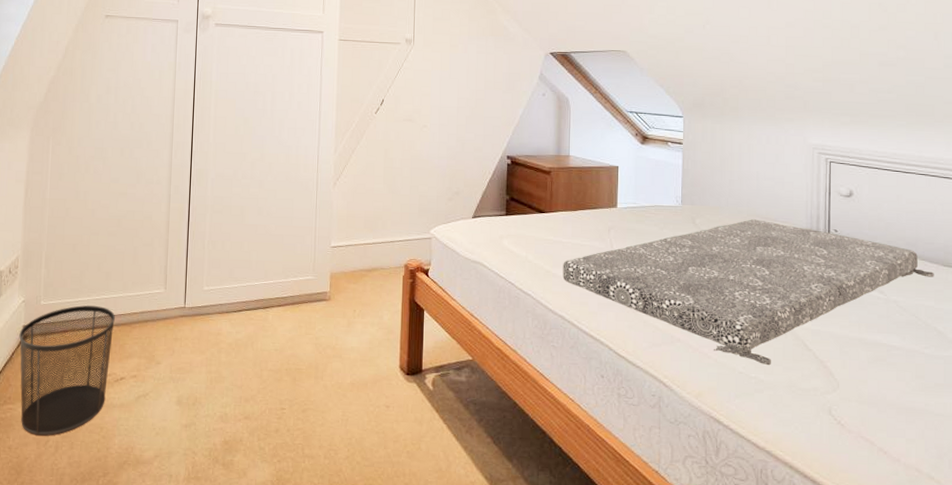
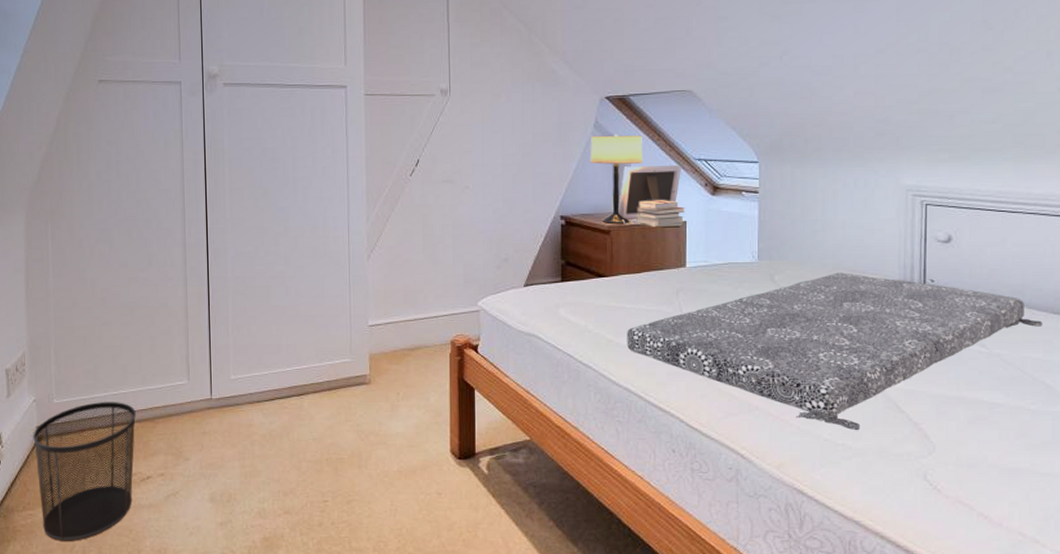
table lamp: none [534,85,581,168] -> present [590,134,642,226]
picture frame: none [558,115,615,162] -> present [618,165,681,219]
books: none [574,145,618,171] -> present [636,200,685,228]

